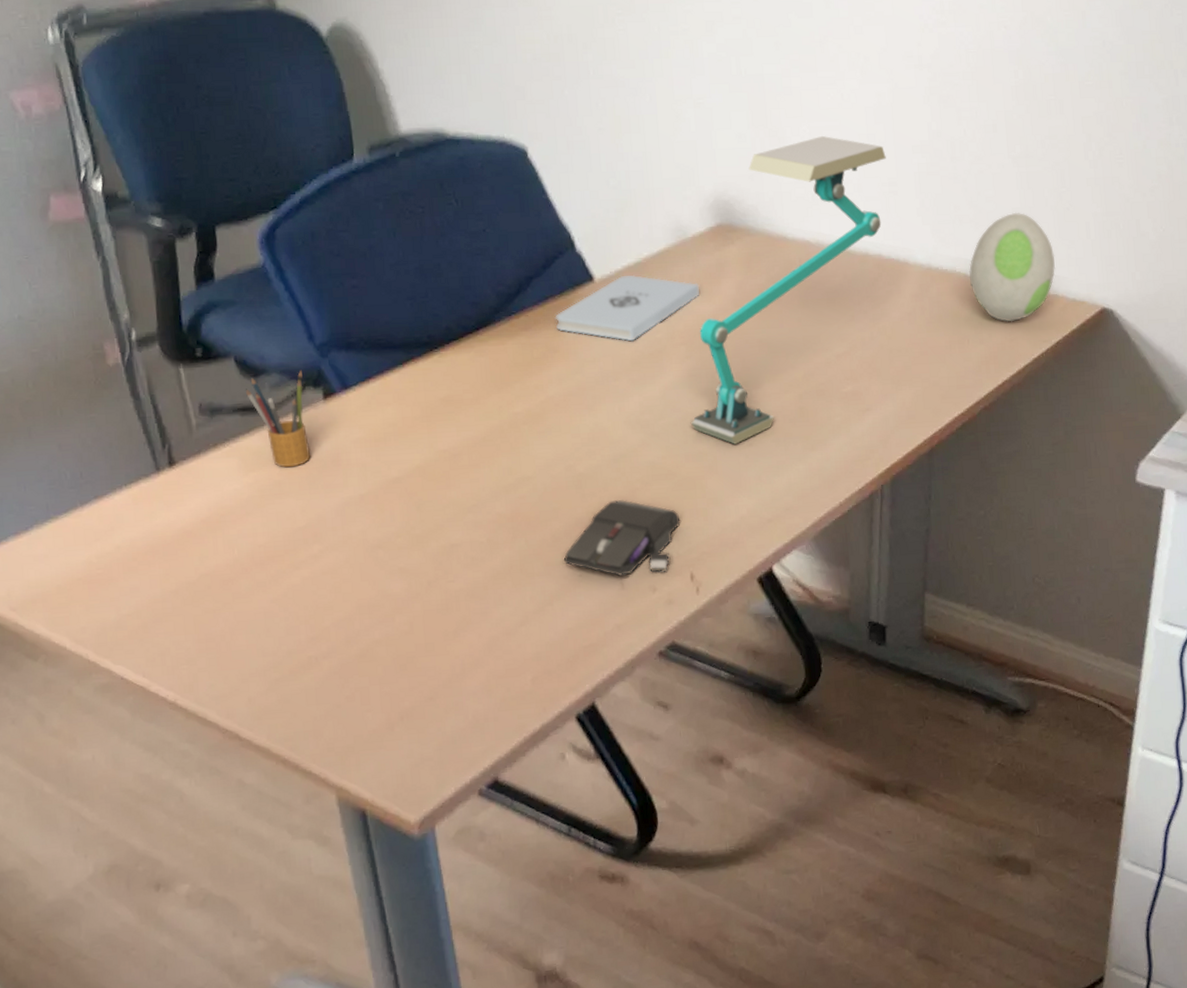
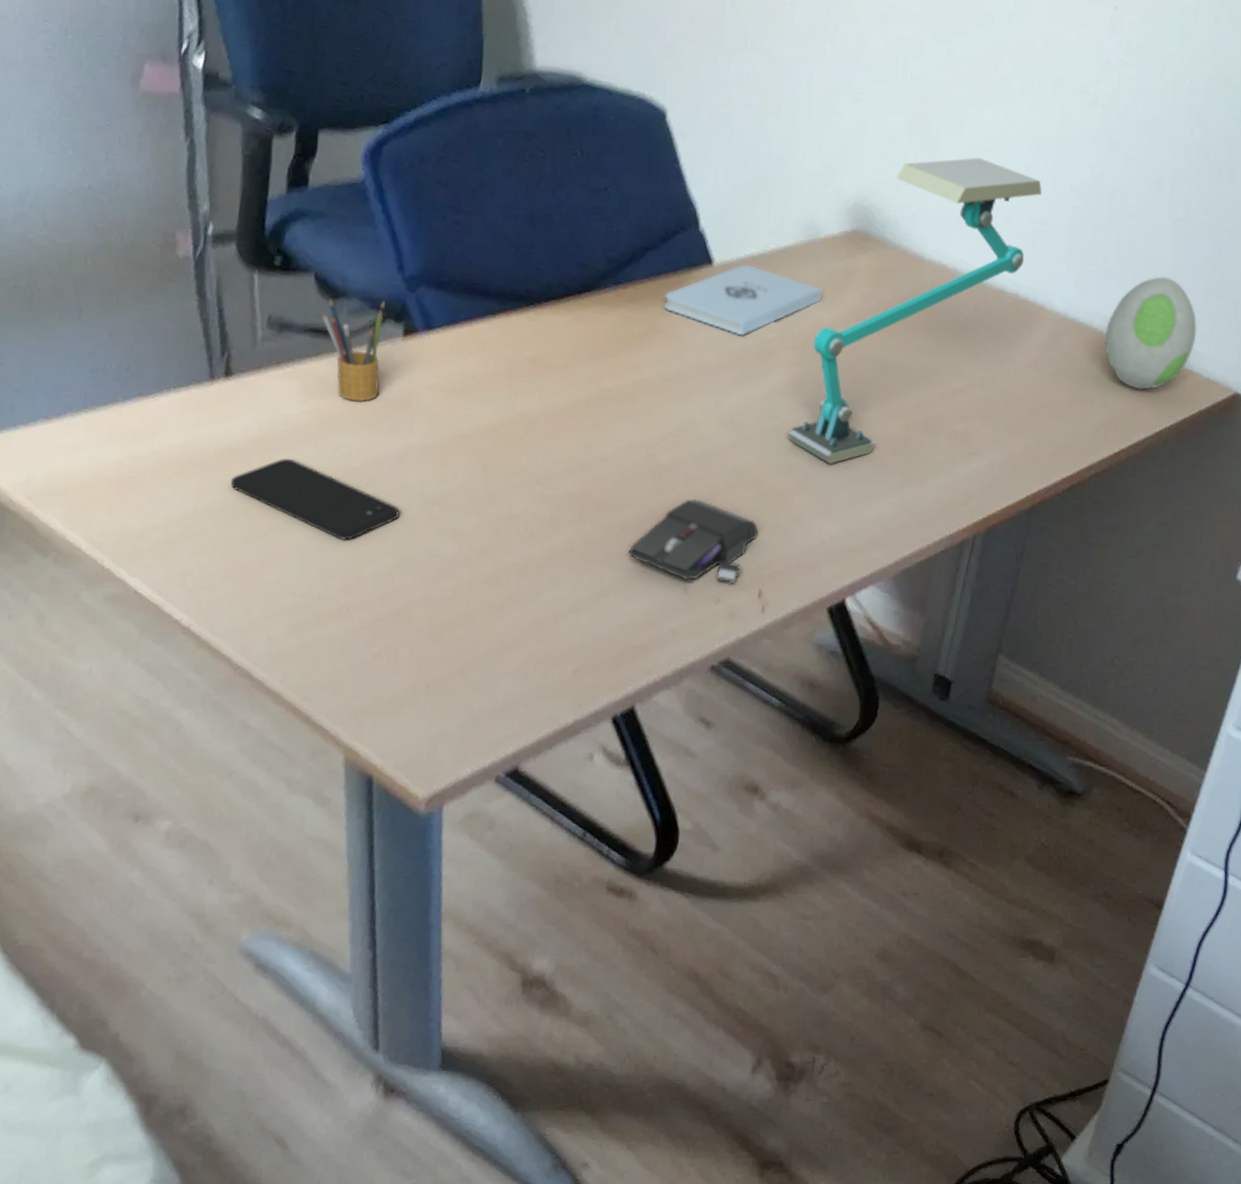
smartphone: none [190,530,349,597] -> present [230,458,401,540]

